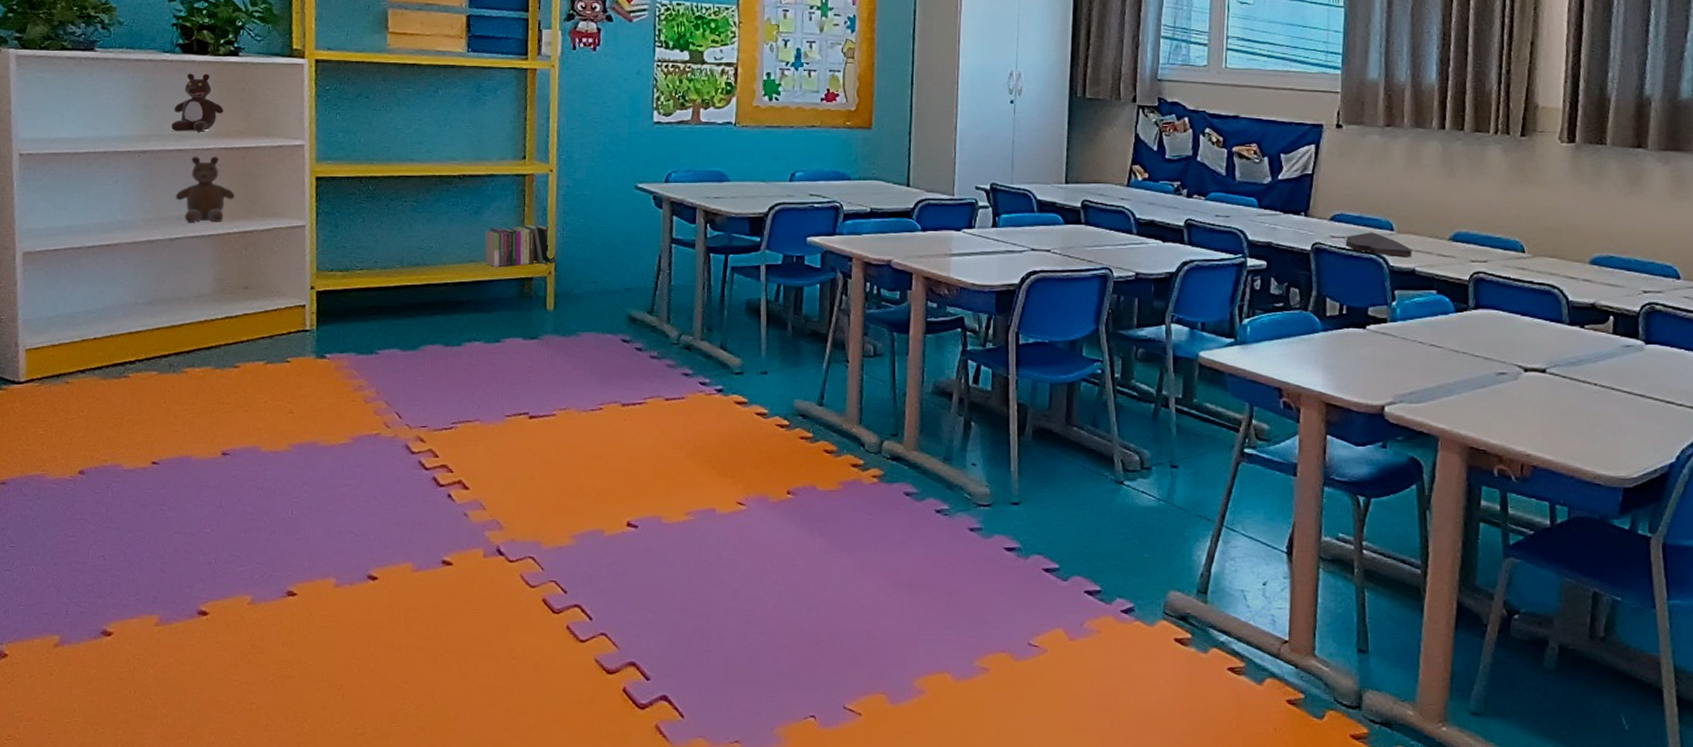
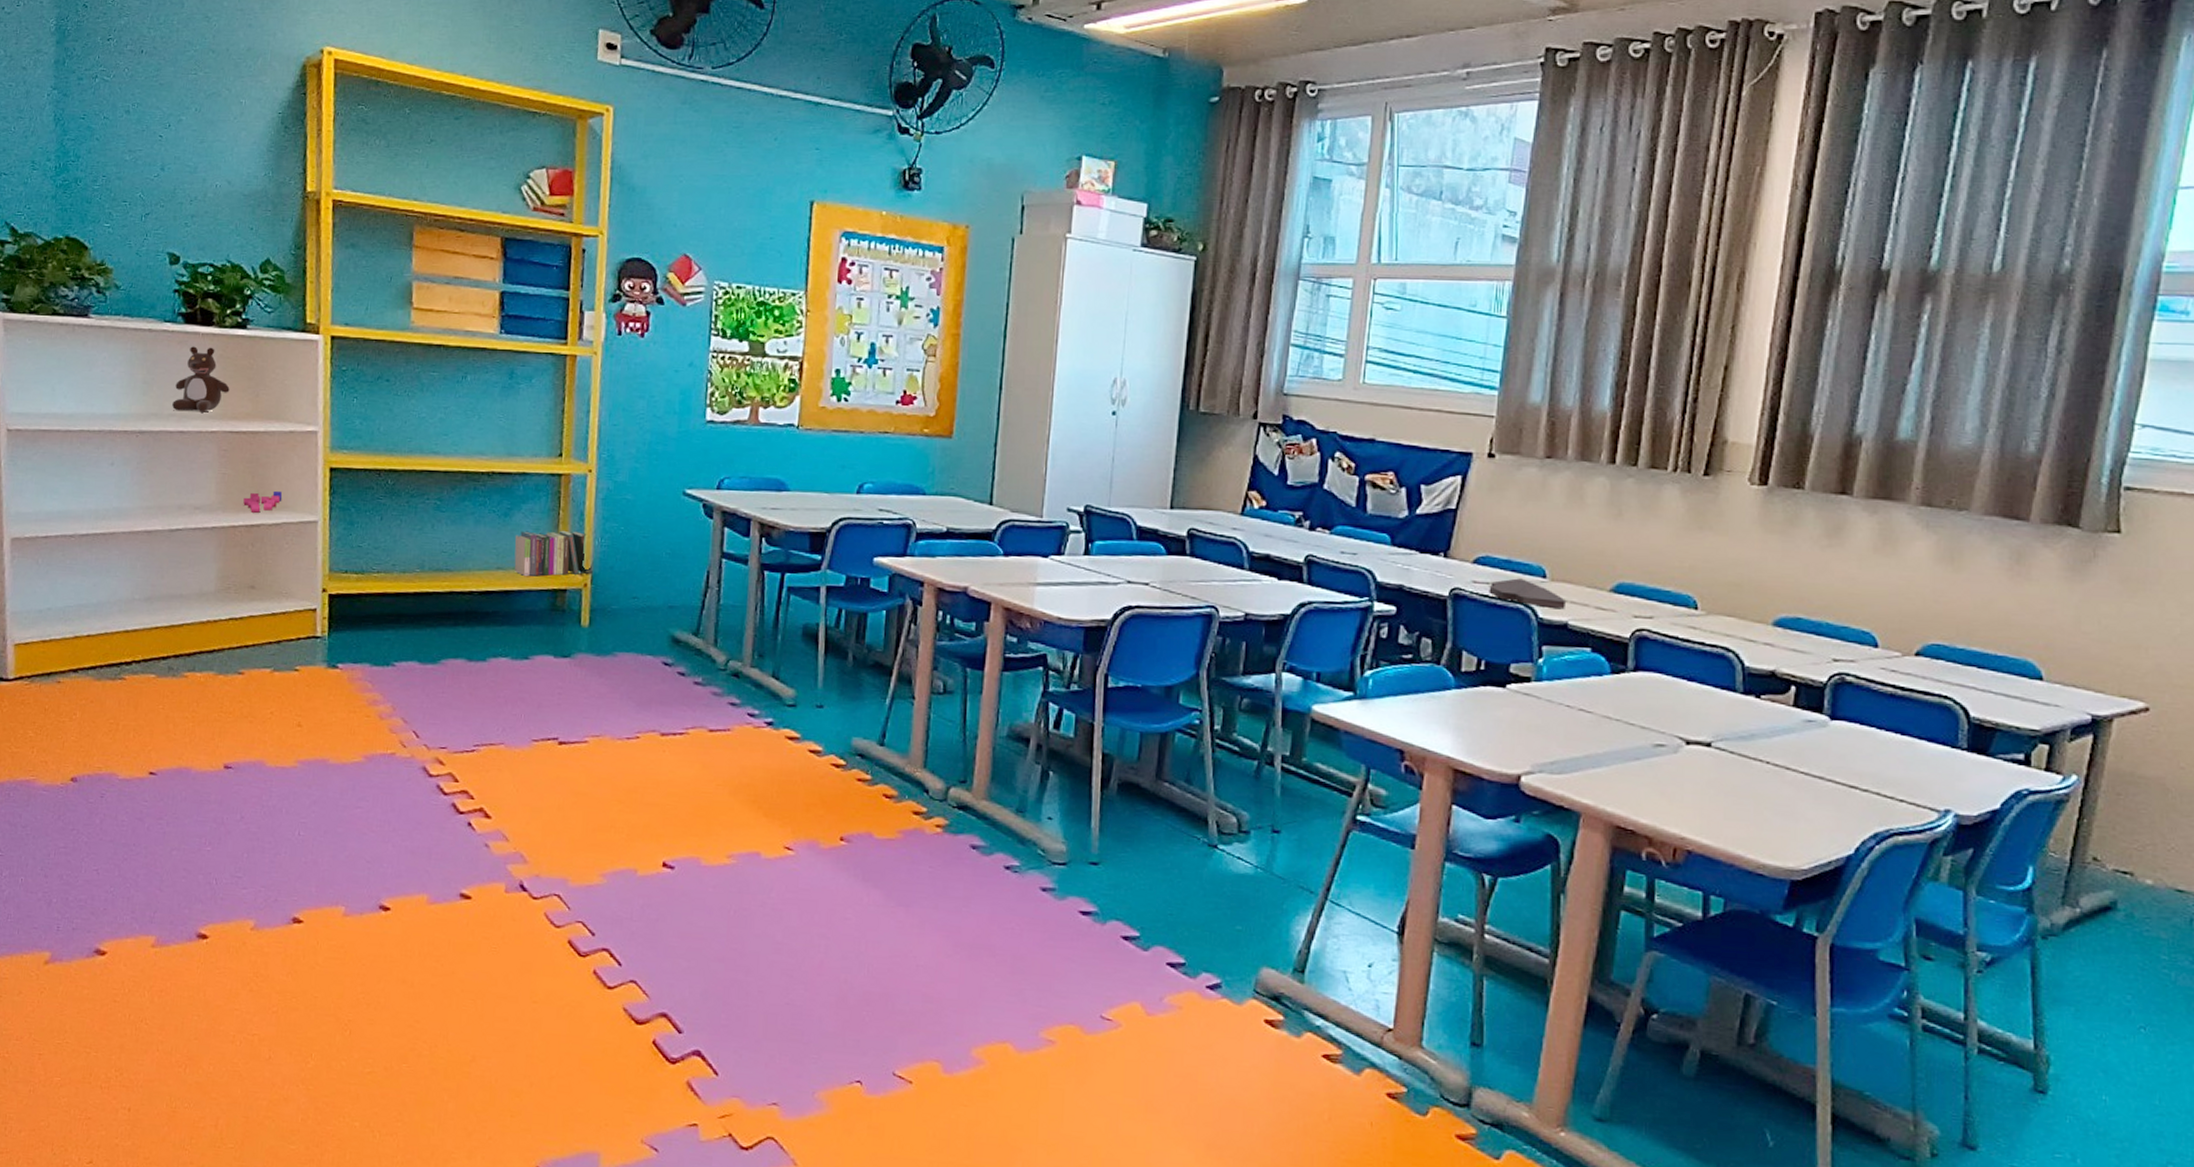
teddy bear: present [175,156,235,223] -> none [175,439,241,514]
toy blocks: none [237,199,273,220] -> present [243,490,283,513]

